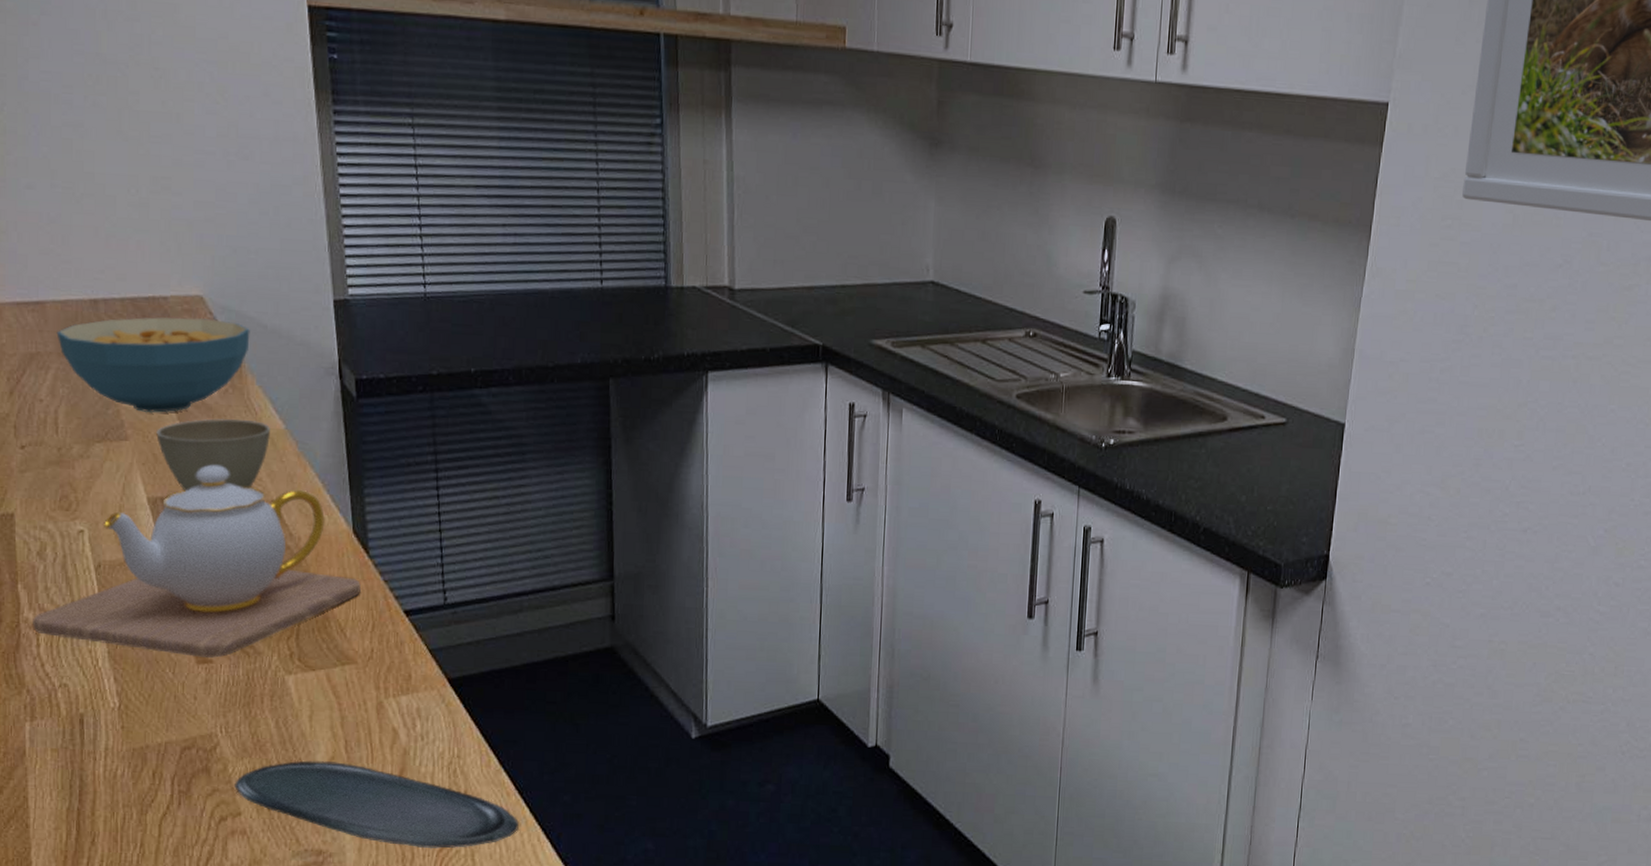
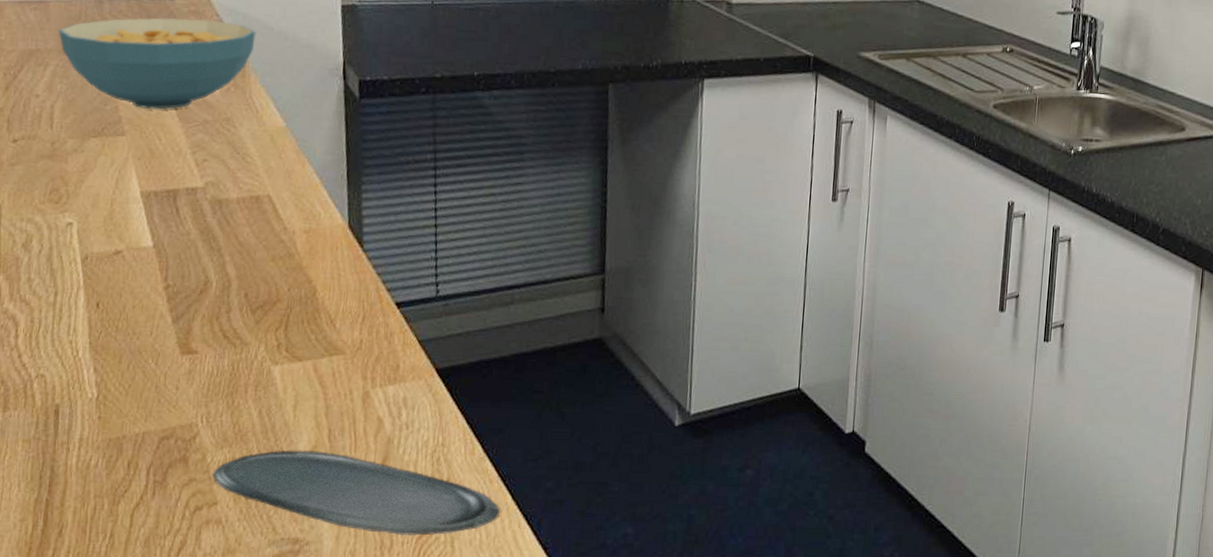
teapot: present [33,464,361,658] -> none [12,160,353,349]
cup: present [156,419,270,492] -> none [154,116,271,186]

